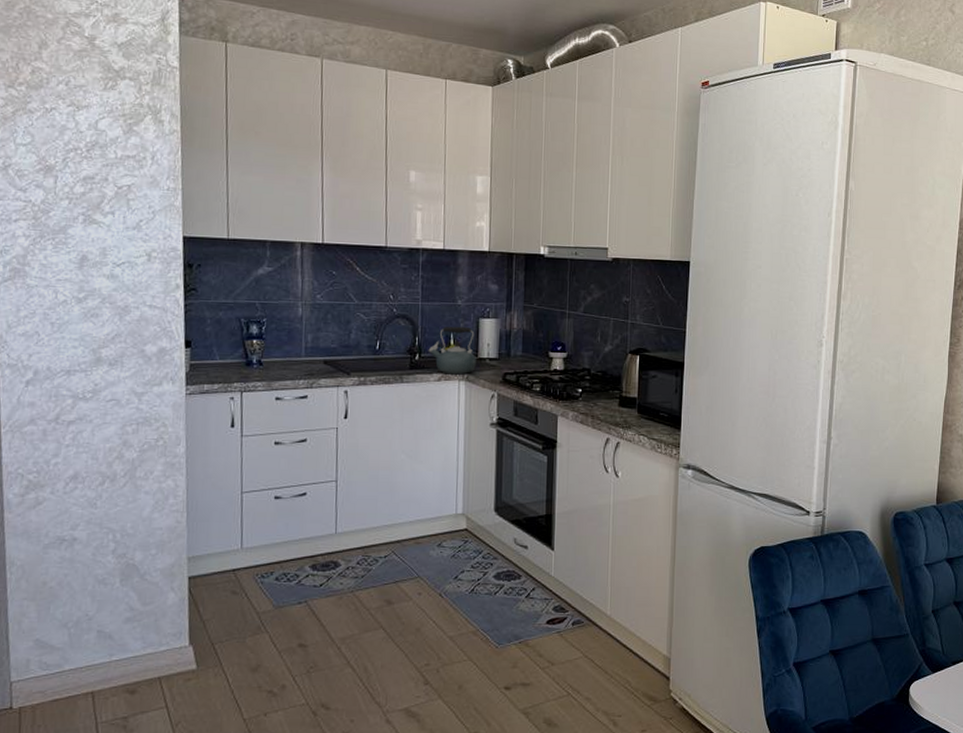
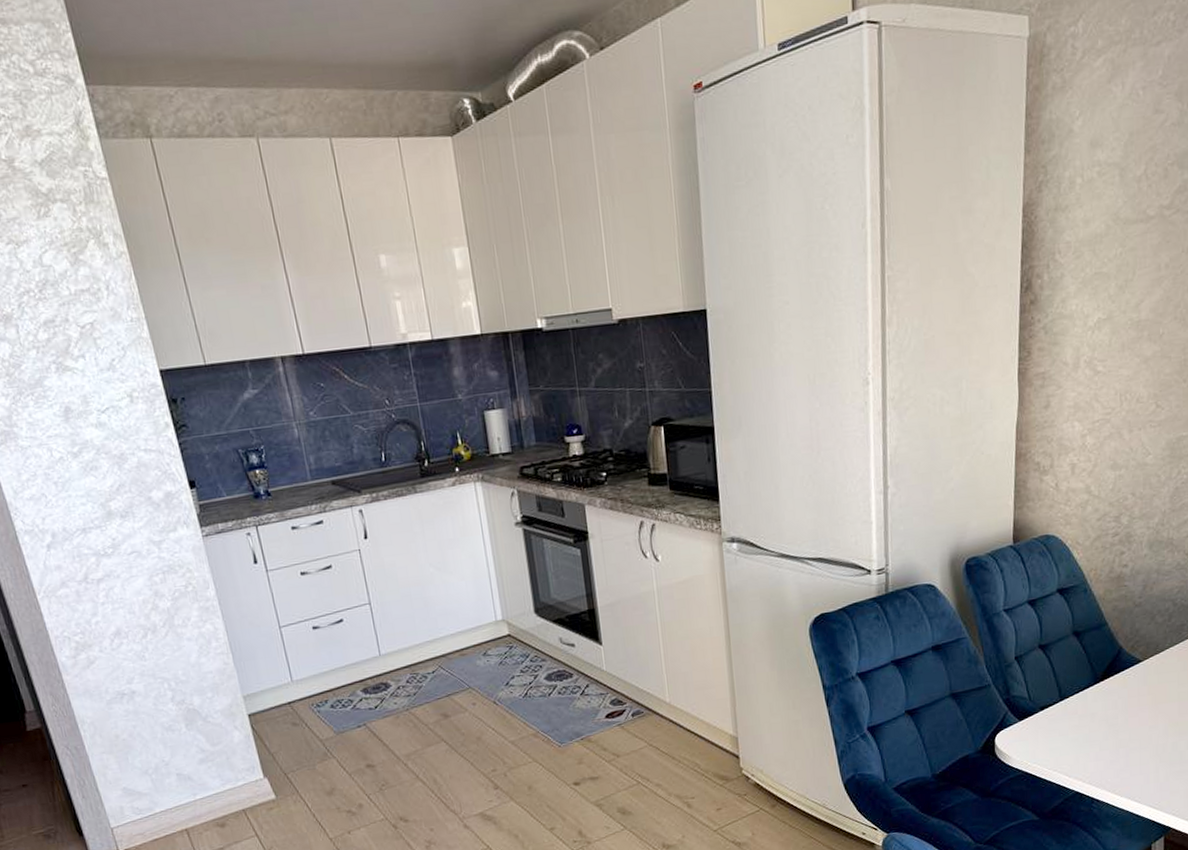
kettle: present [428,326,476,375] -> none [436,422,490,478]

